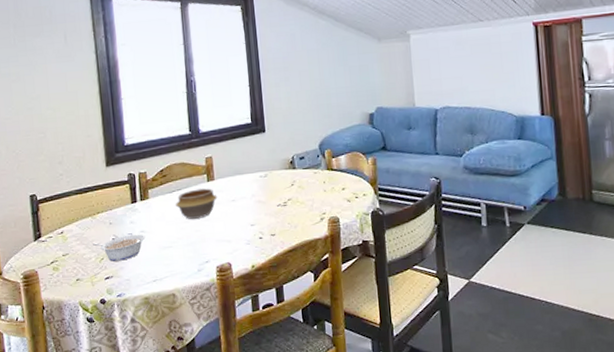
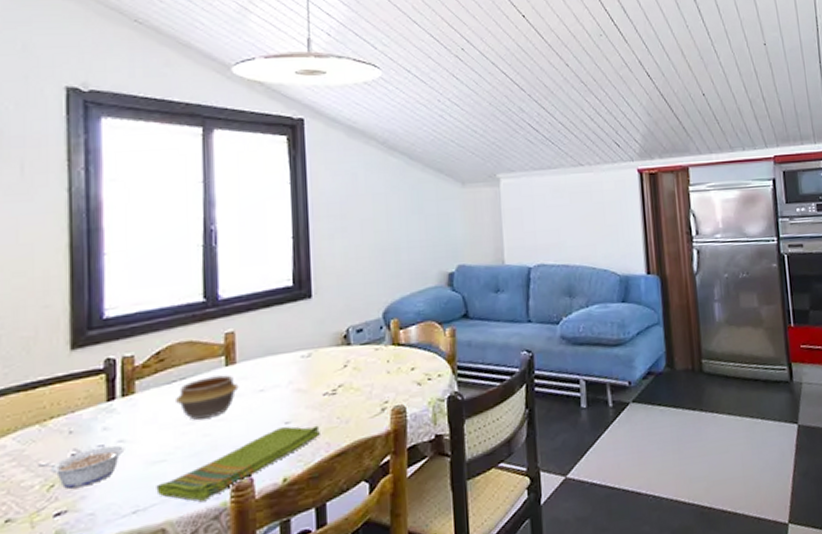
dish towel: none [167,228,276,277] -> present [156,425,320,501]

